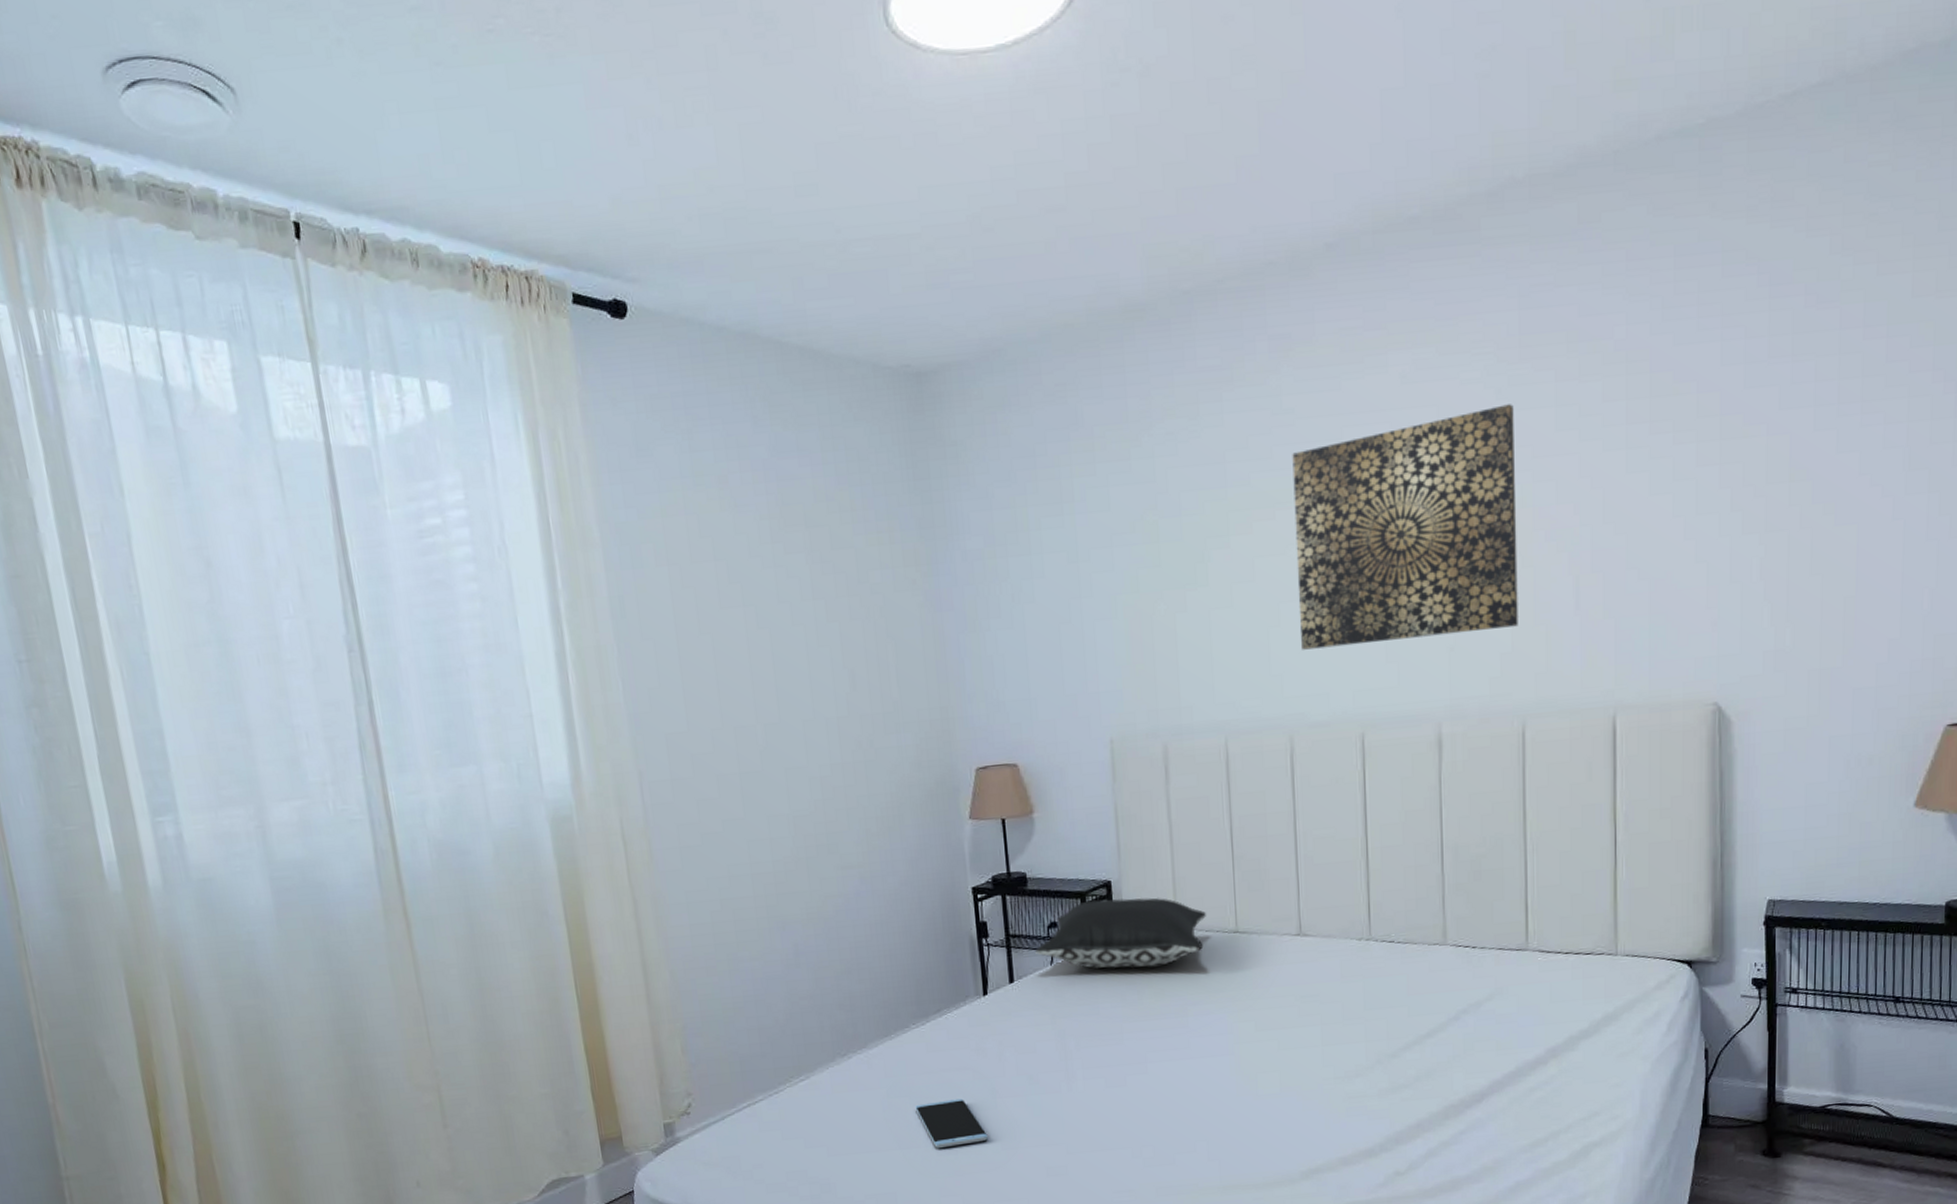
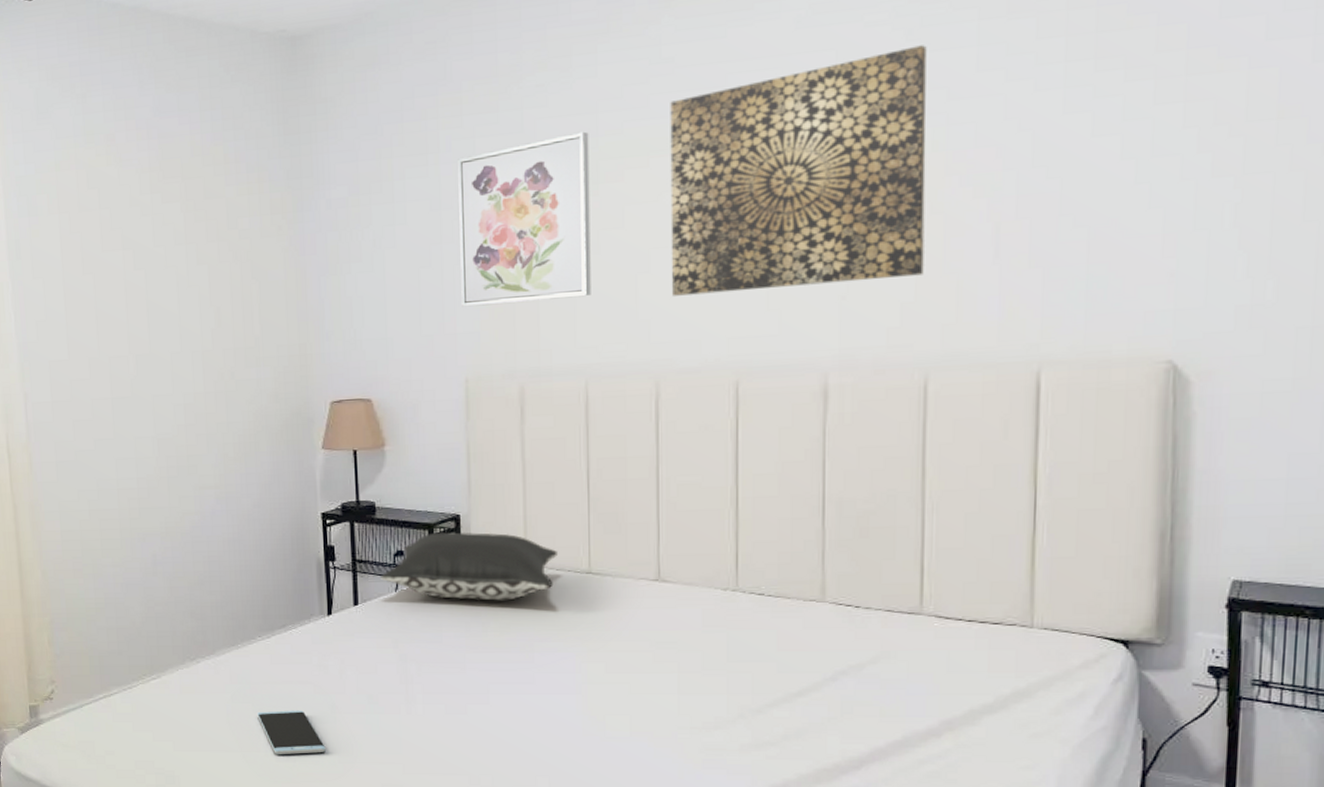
wall art: none [1093,482,1227,665] -> present [458,131,591,307]

